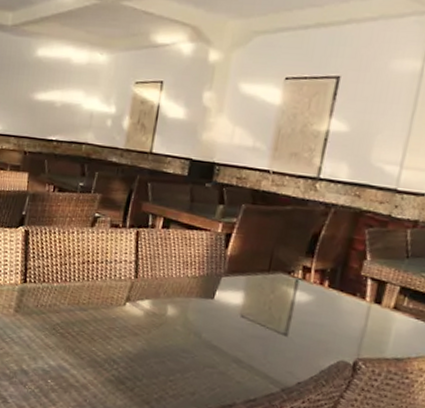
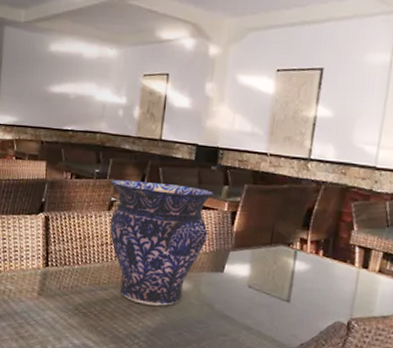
vase: none [92,194,207,331] -> present [109,179,214,306]

